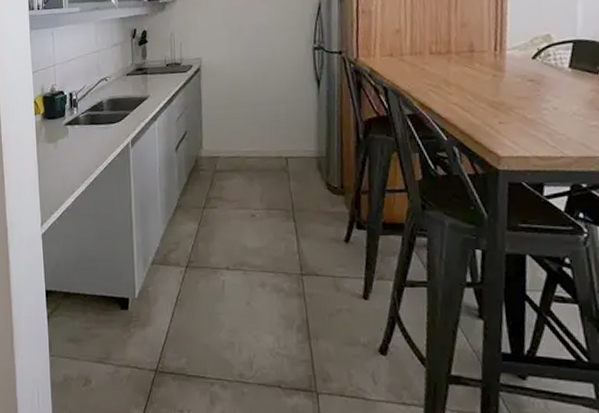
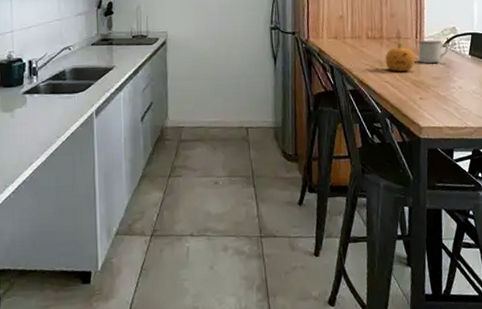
fruit: none [453,56,494,92] -> present [385,42,416,72]
mug: none [497,51,540,81] -> present [418,40,449,64]

